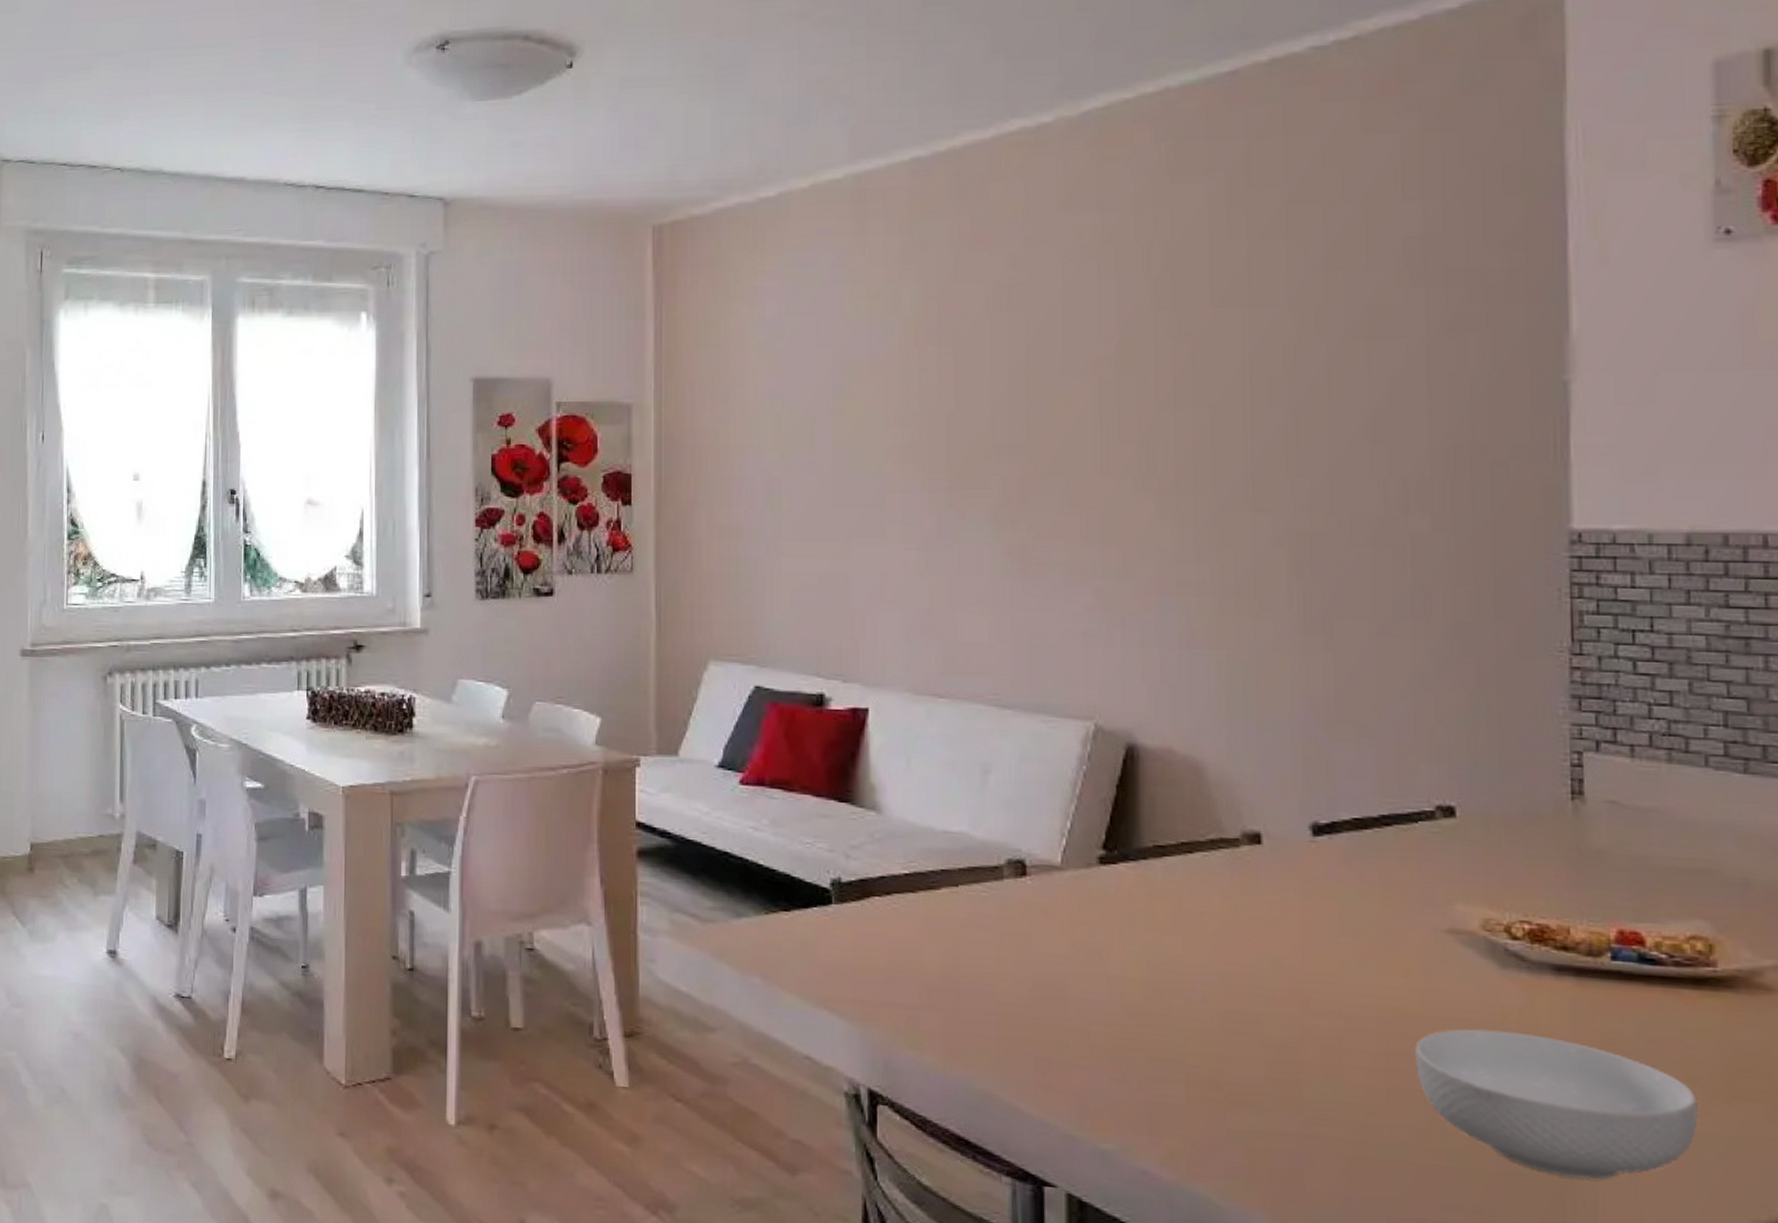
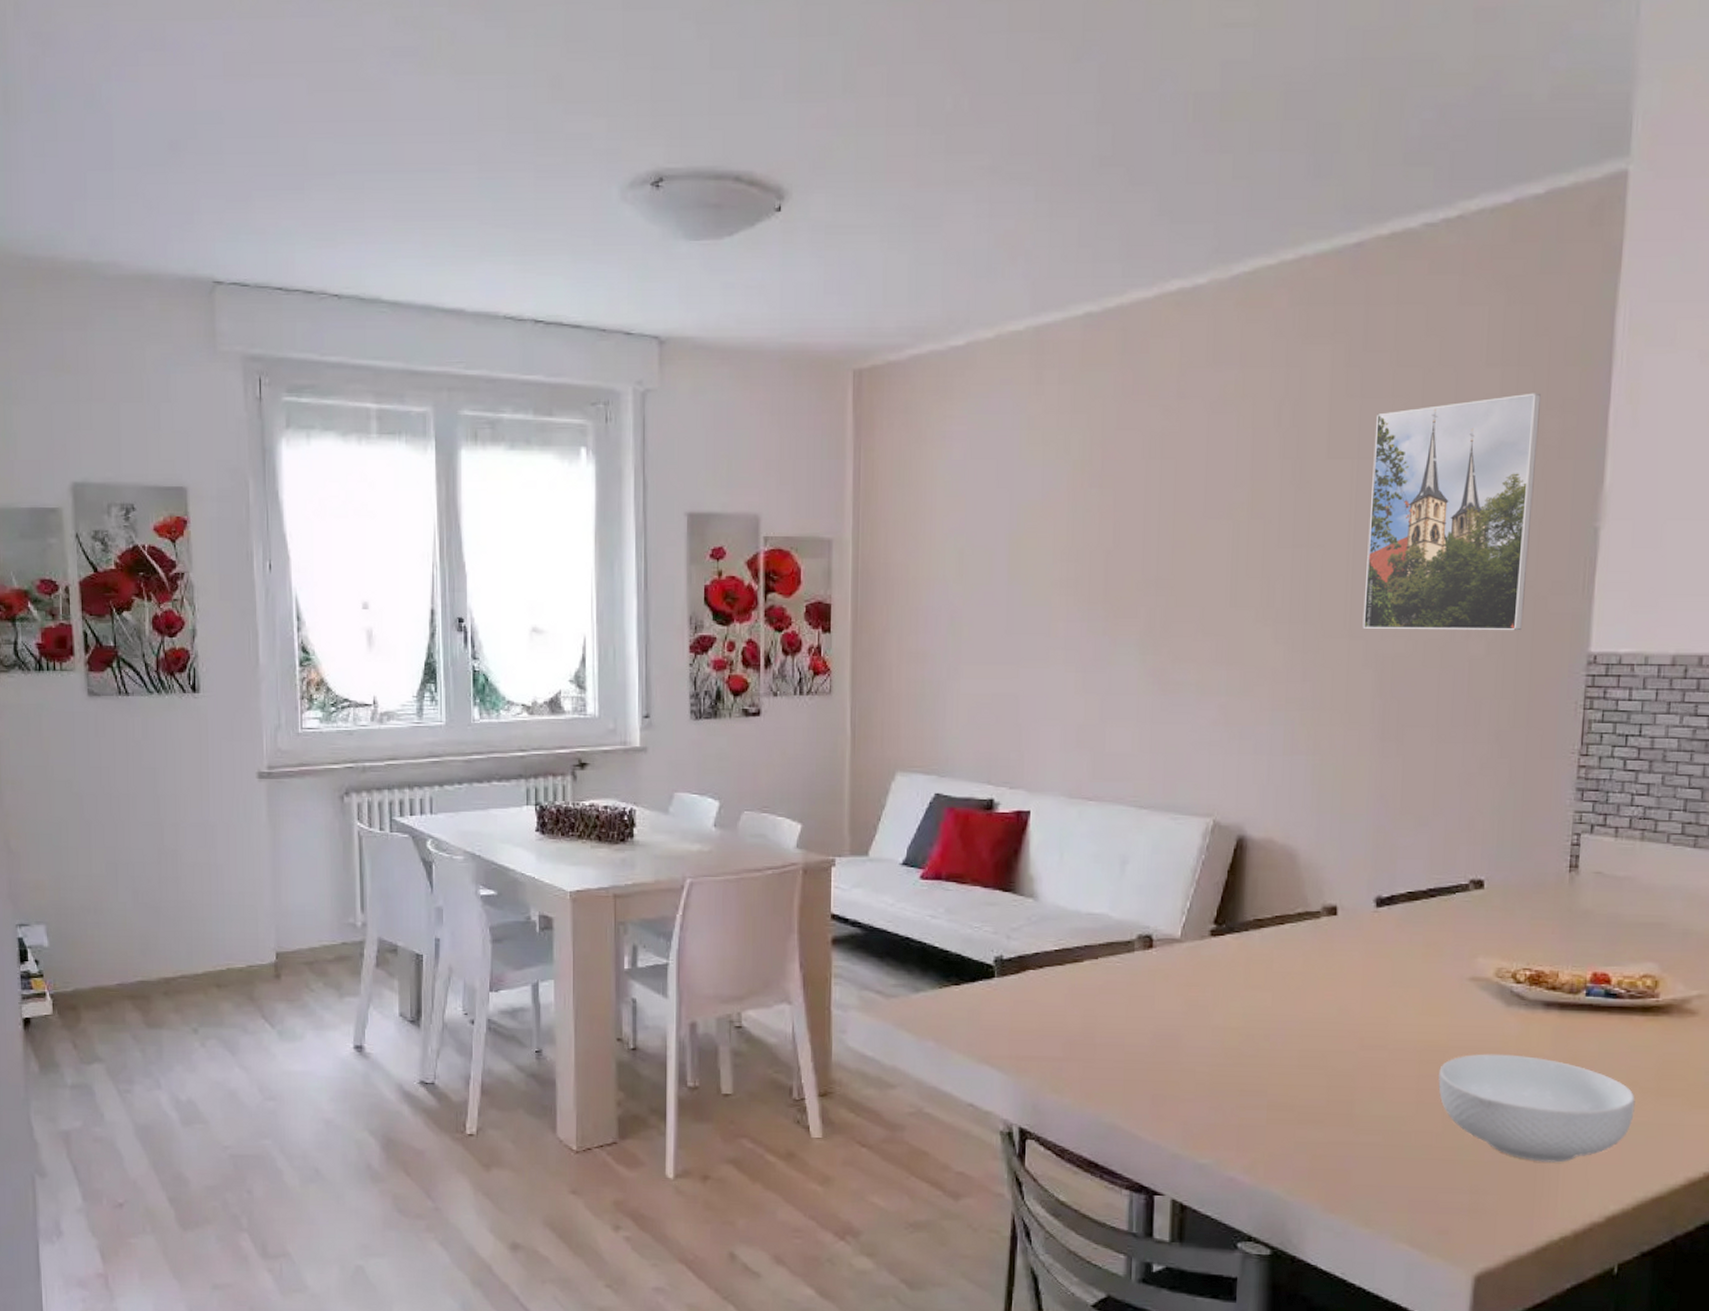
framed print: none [1268,228,1478,504] -> present [1362,393,1541,631]

